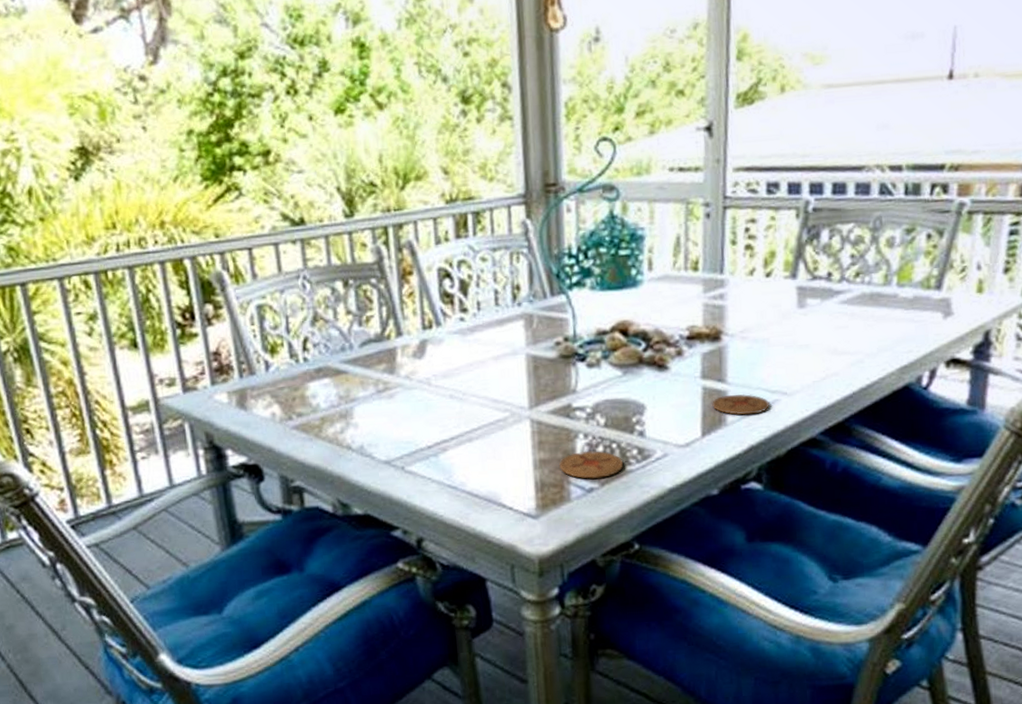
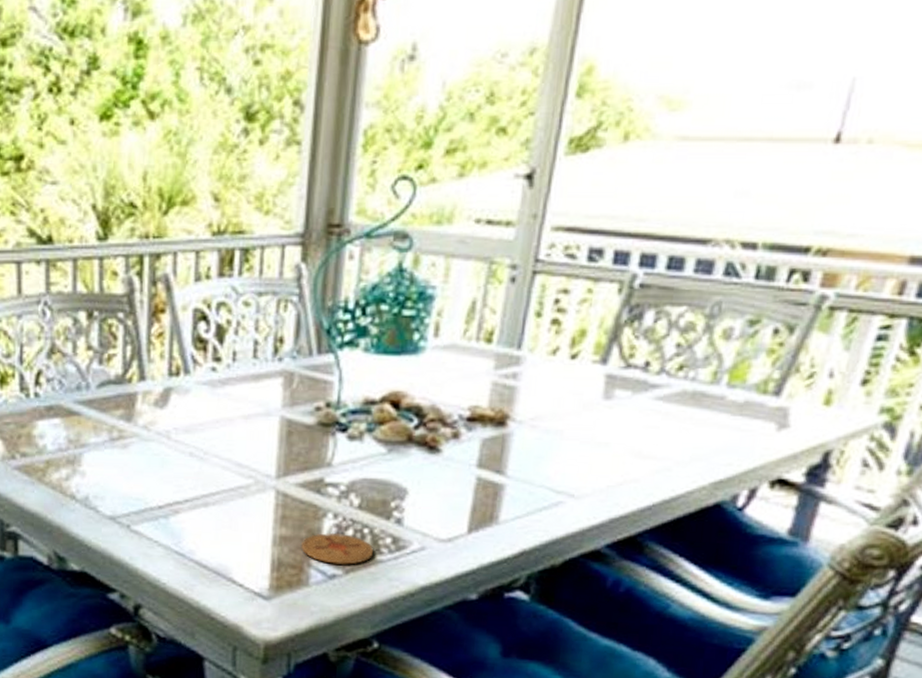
coaster: present [712,394,770,416] -> none [485,489,553,515]

